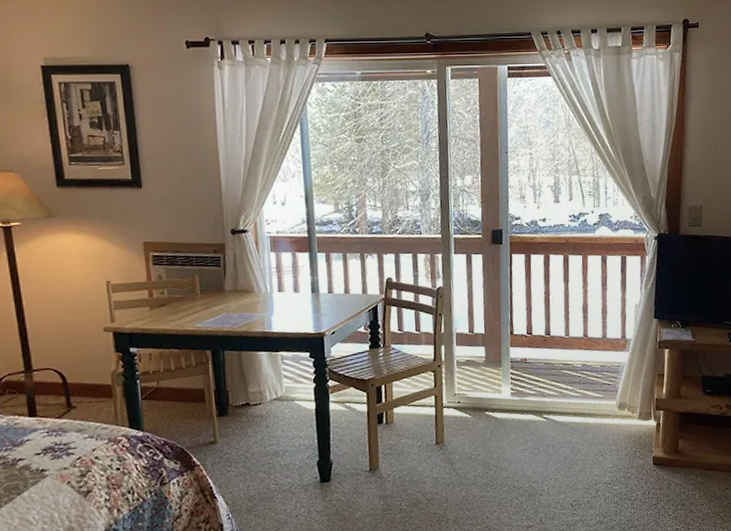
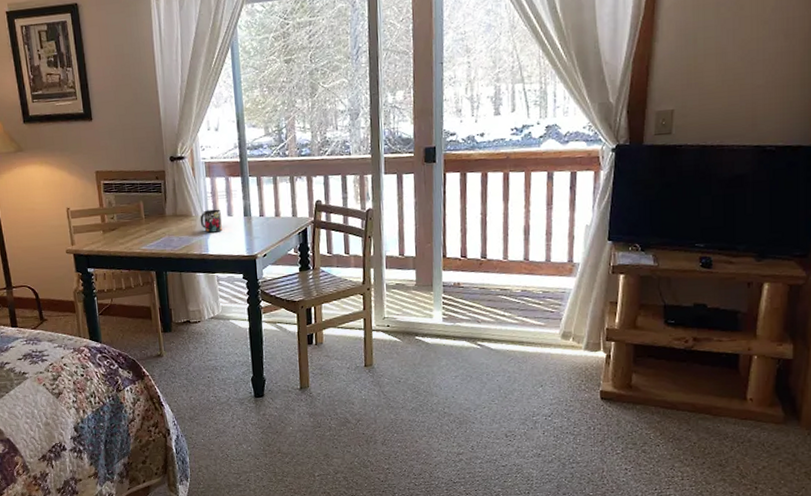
mug: none [263,285,288,310] -> present [200,209,222,233]

